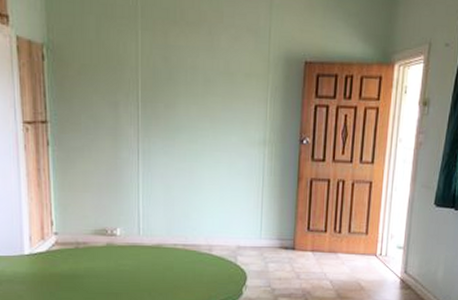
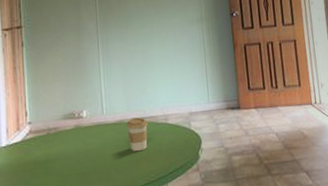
coffee cup: none [165,243,189,280] -> present [127,117,148,152]

